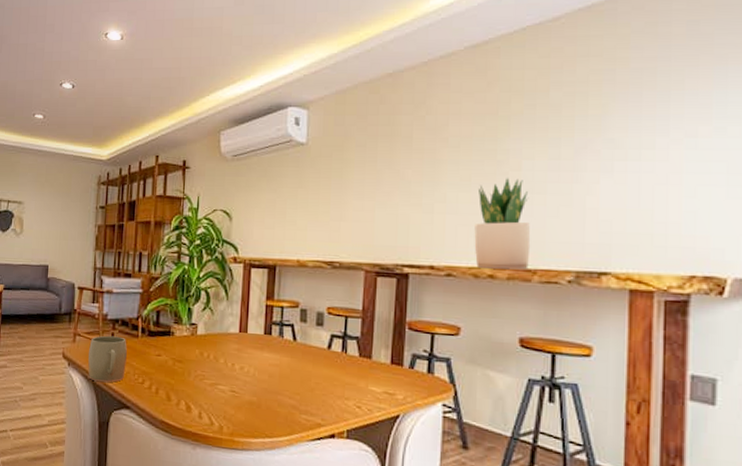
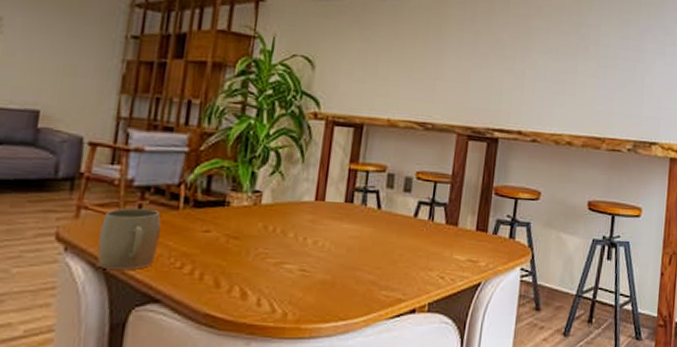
planter: present [474,178,531,270] -> none [557,51,603,138]

